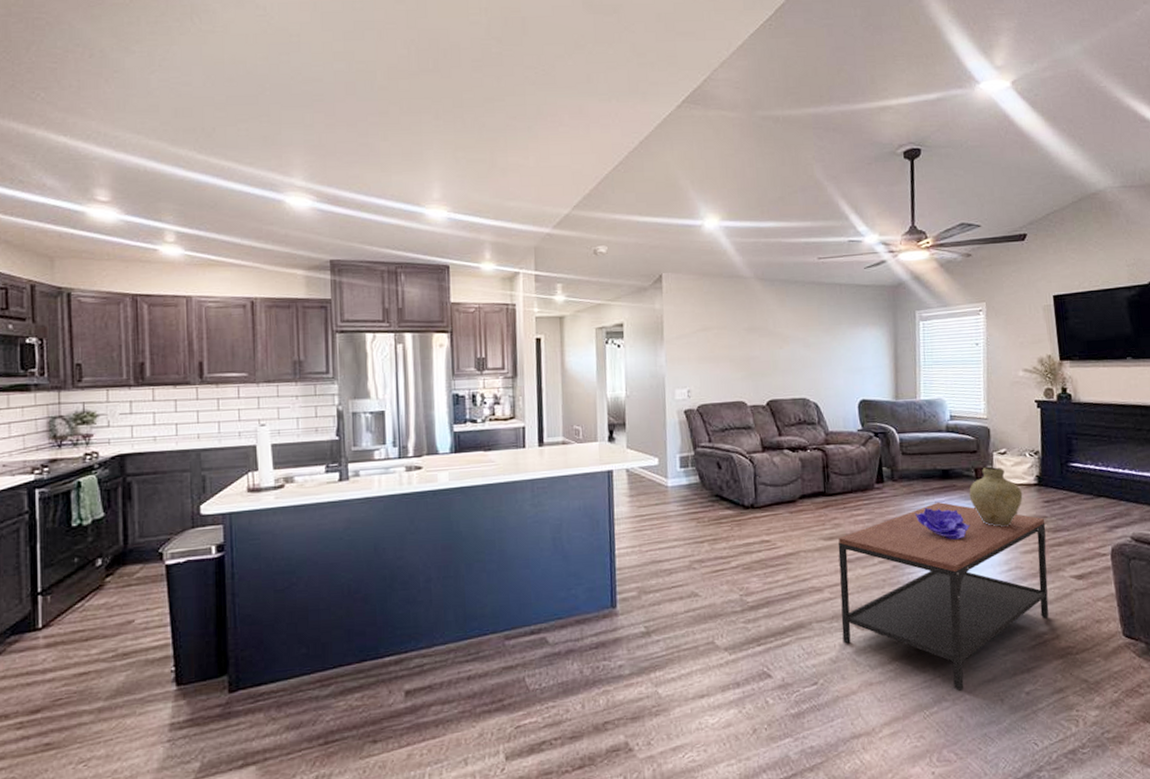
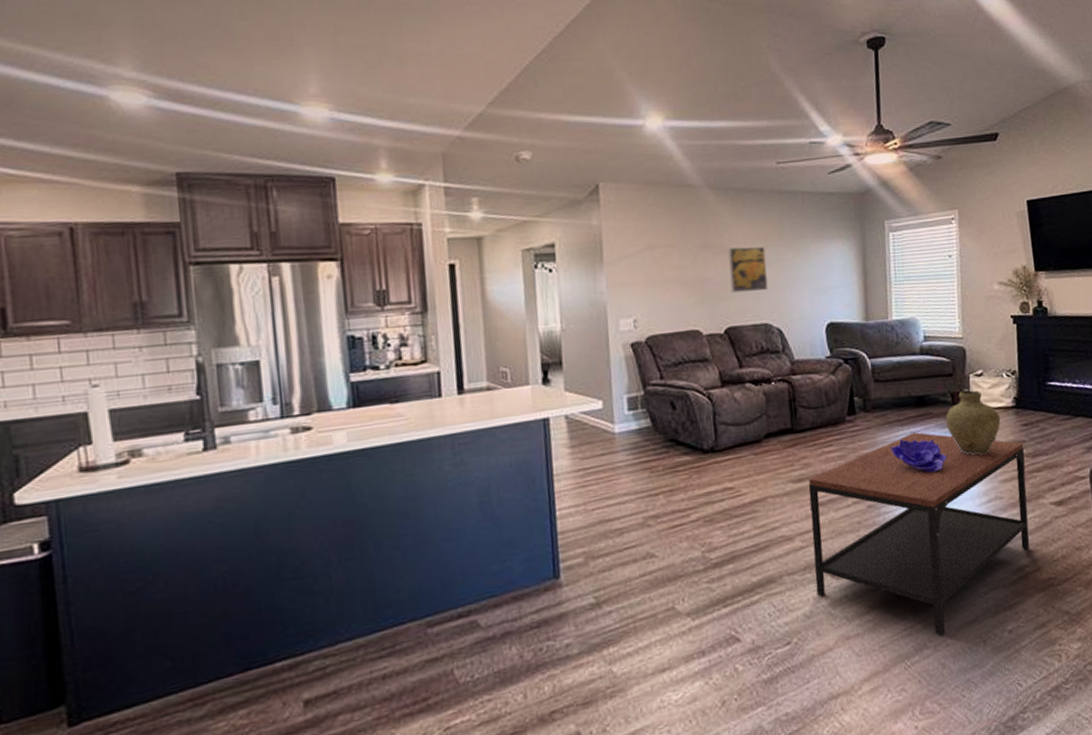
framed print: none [772,330,807,370] -> present [728,246,768,293]

